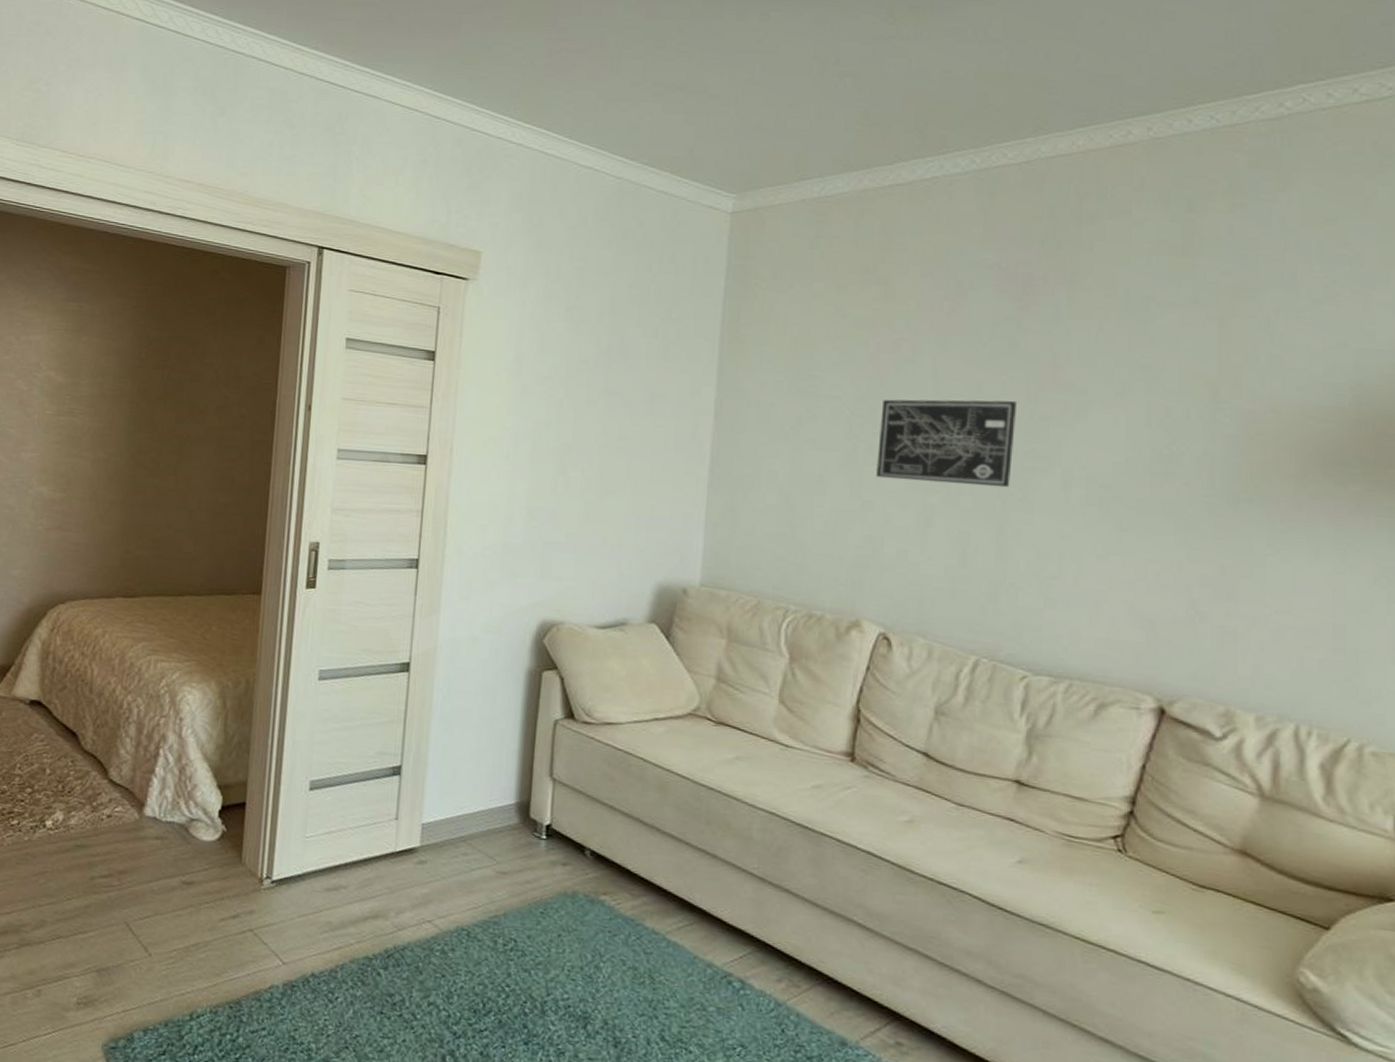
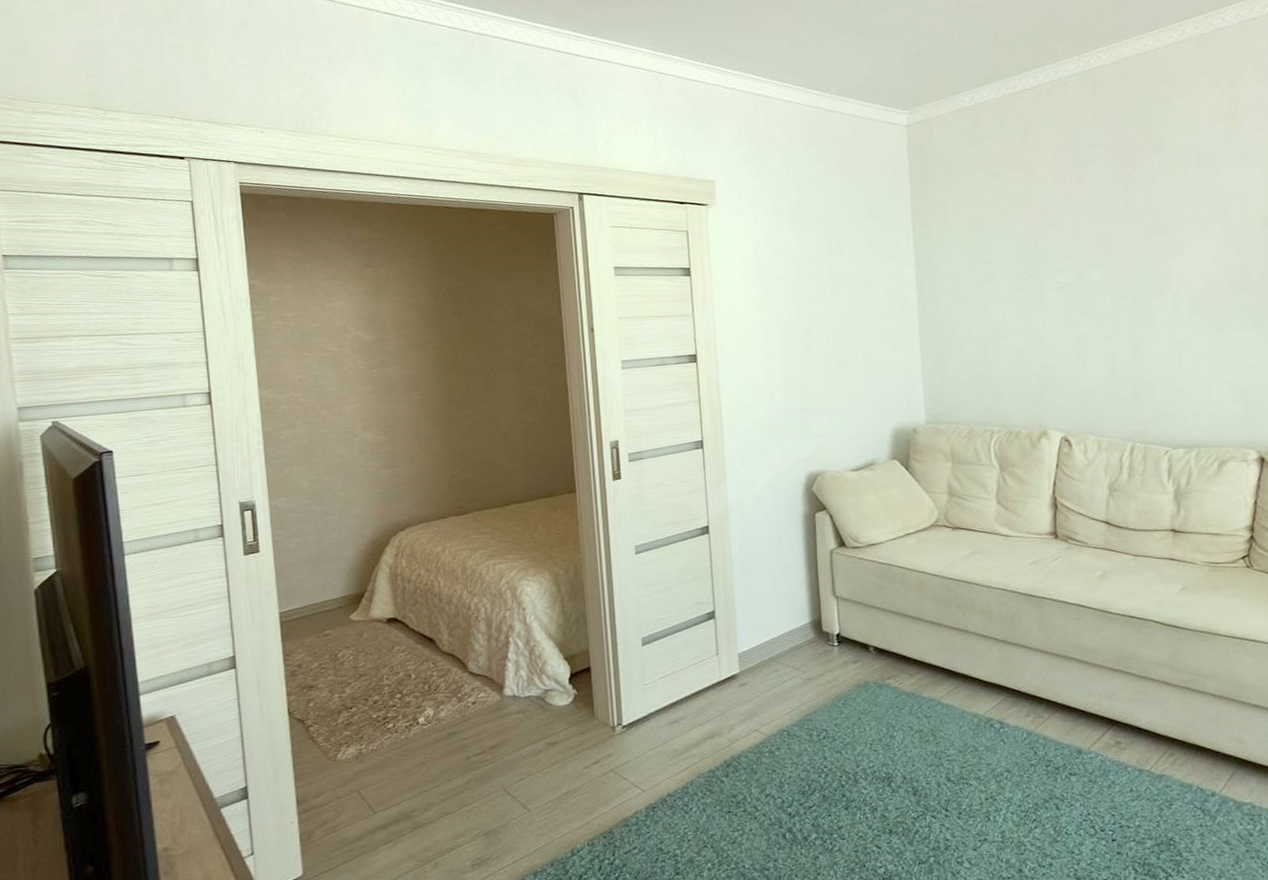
wall art: present [876,399,1016,488] -> none [1039,245,1138,319]

